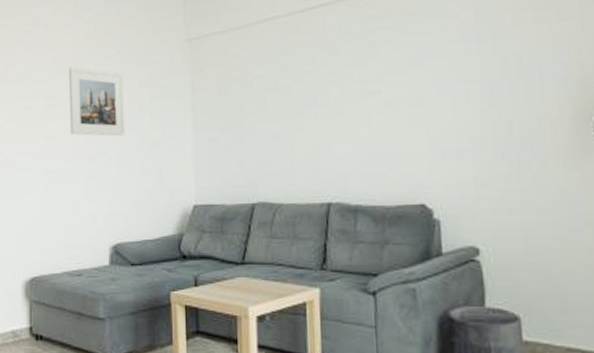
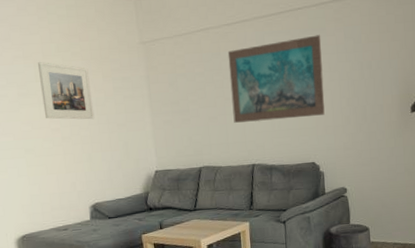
wall art: none [298,18,442,143] -> present [227,35,325,123]

